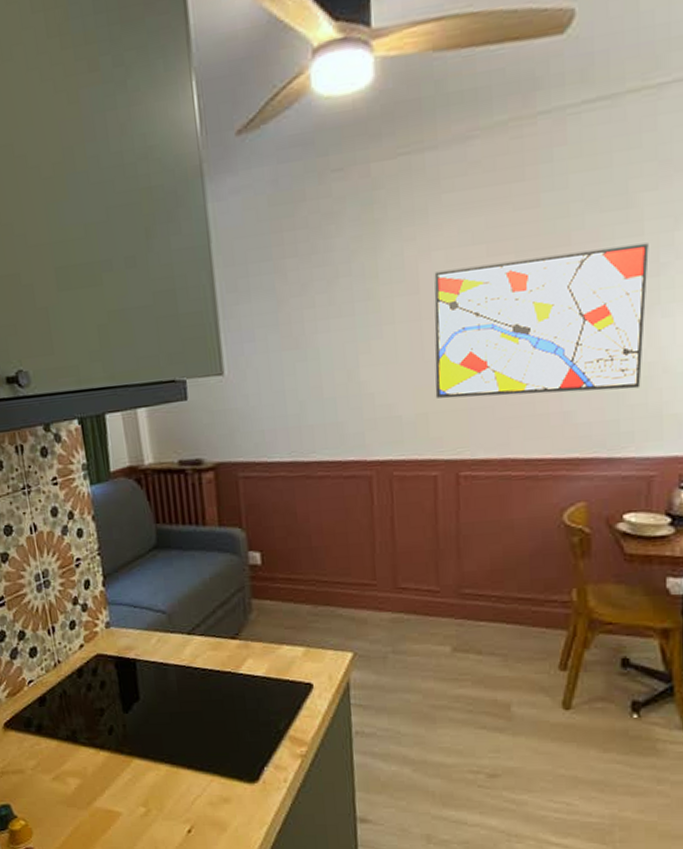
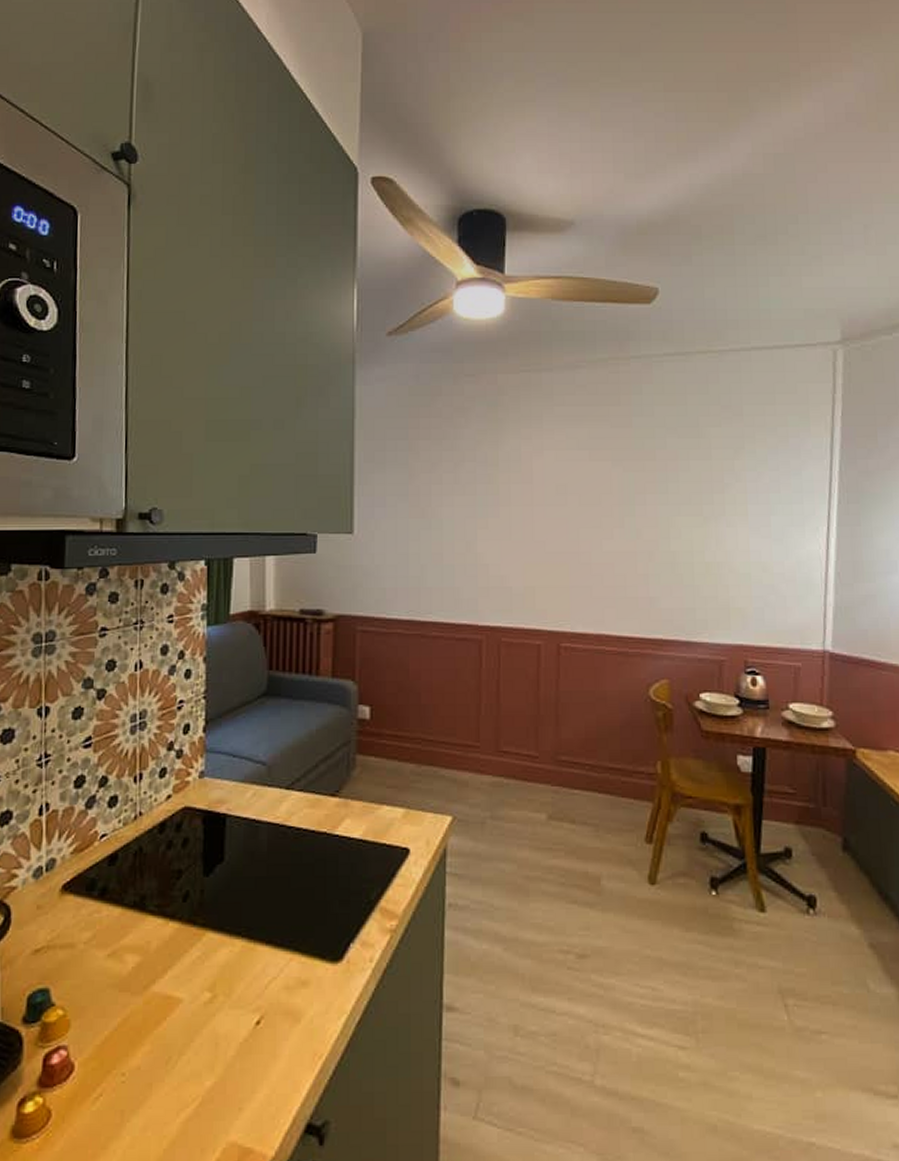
wall art: present [434,243,649,399] -> none [542,466,716,583]

